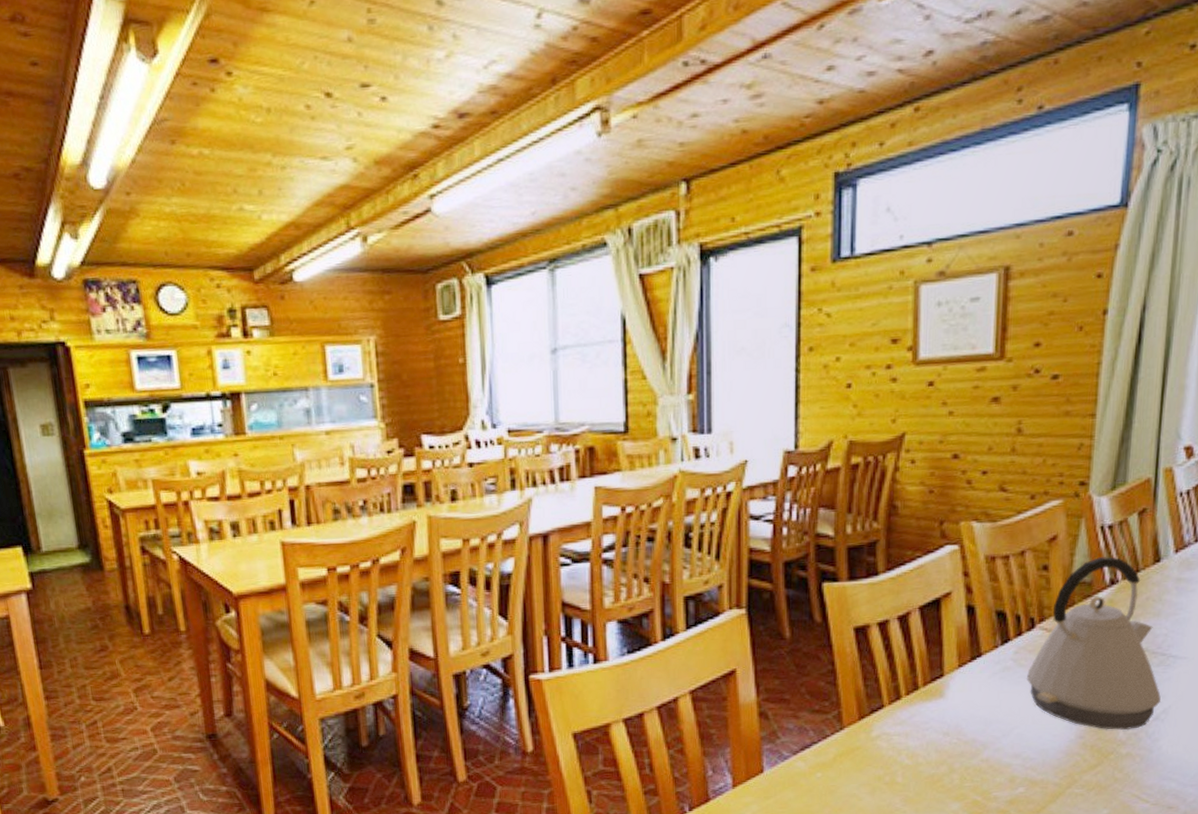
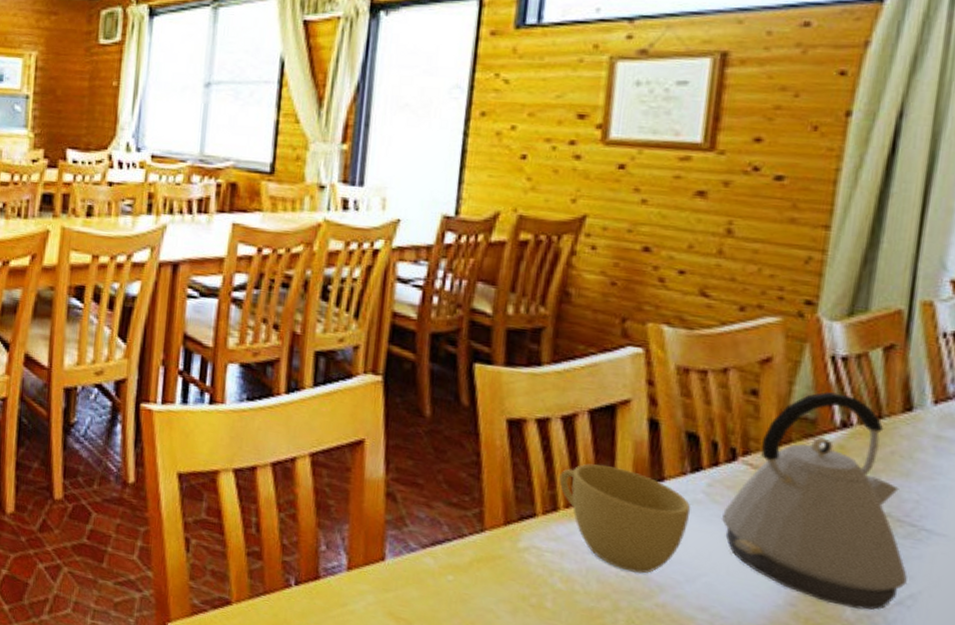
cup: none [900,652,1003,738] -> present [559,463,691,574]

